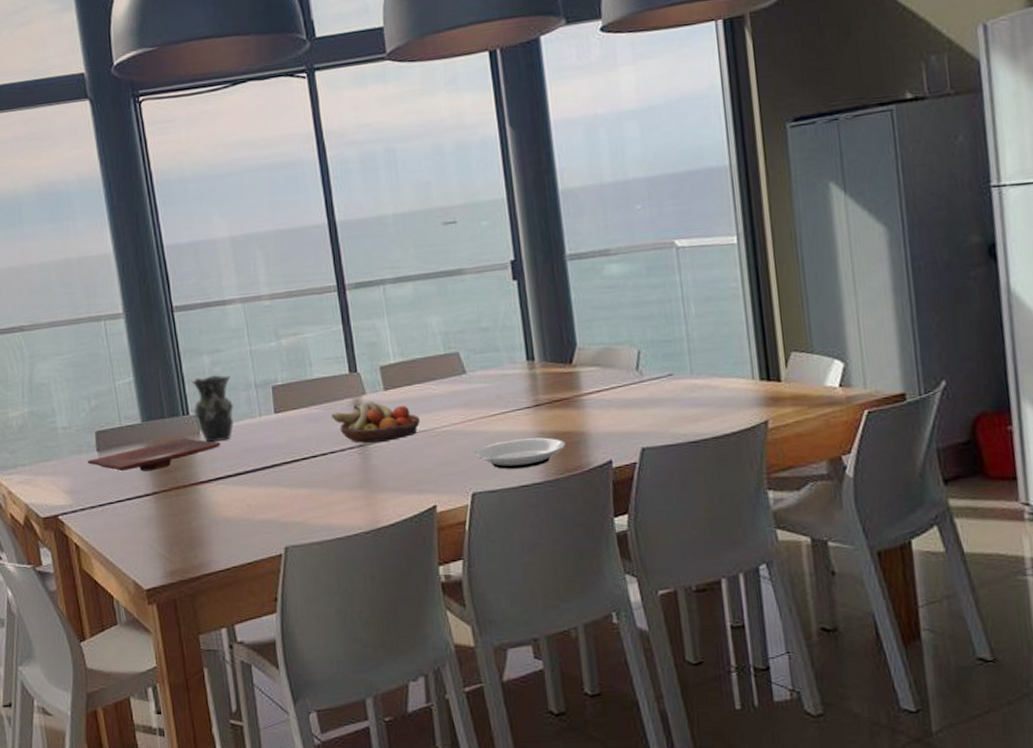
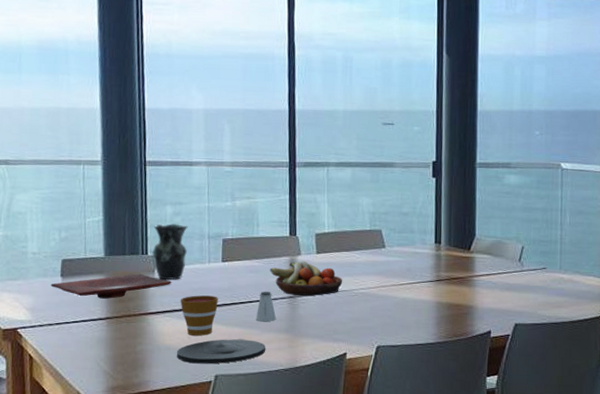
cup: none [233,454,277,503] -> present [180,295,218,336]
plate: none [237,501,340,536] -> present [176,339,266,364]
saltshaker: none [322,441,347,479] -> present [255,291,277,322]
plate: present [474,437,566,469] -> none [383,306,457,330]

